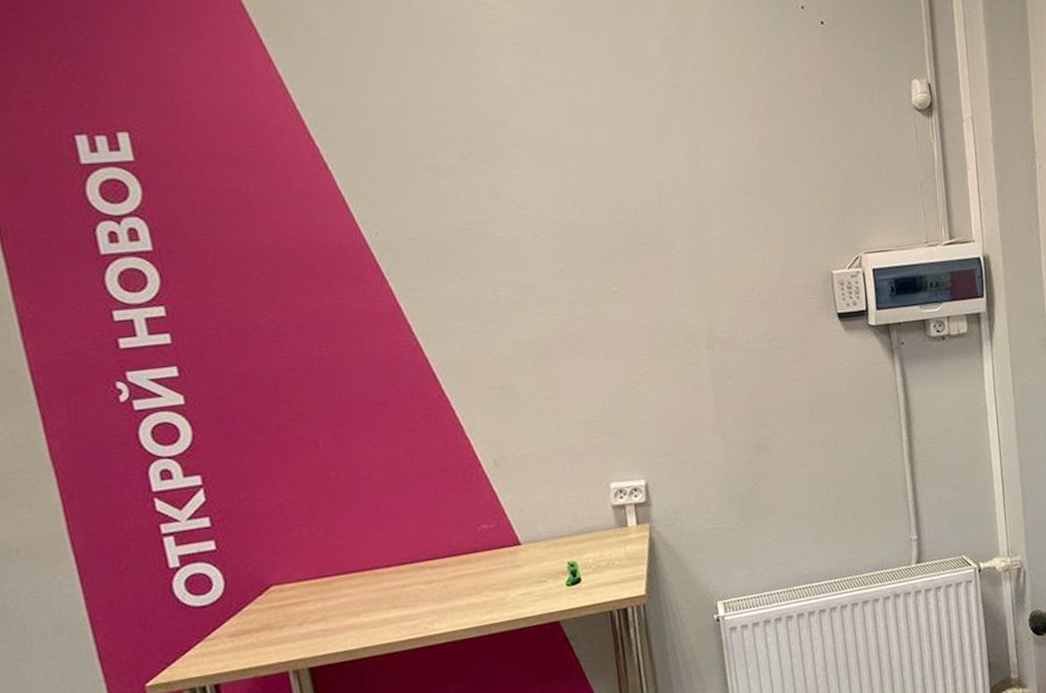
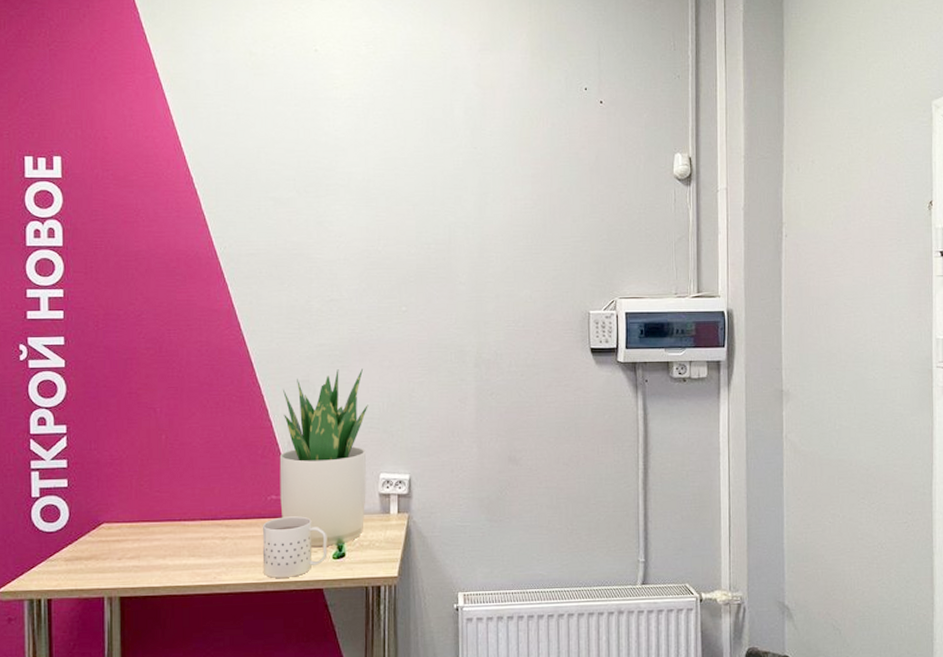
mug: none [475,543,560,619] -> present [262,516,328,579]
planter: none [477,364,599,576] -> present [279,369,368,547]

